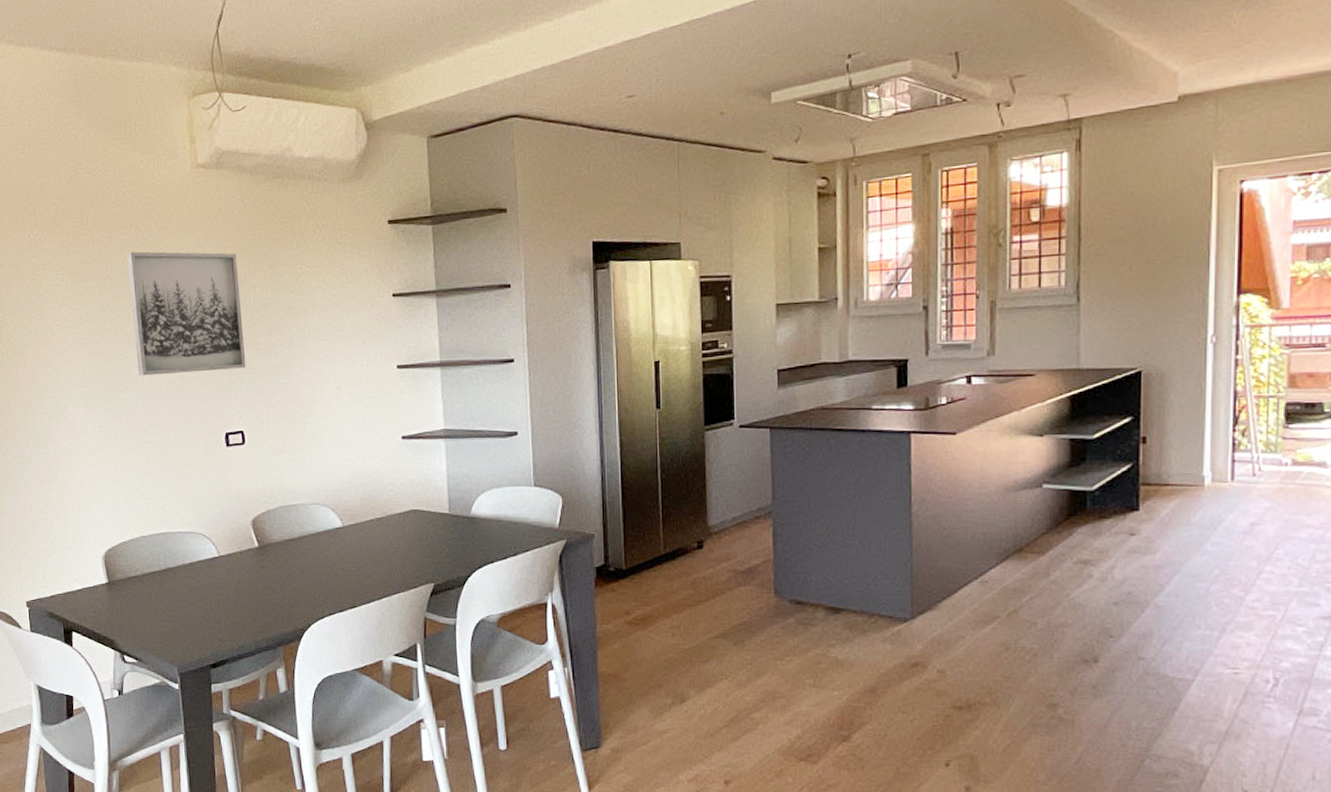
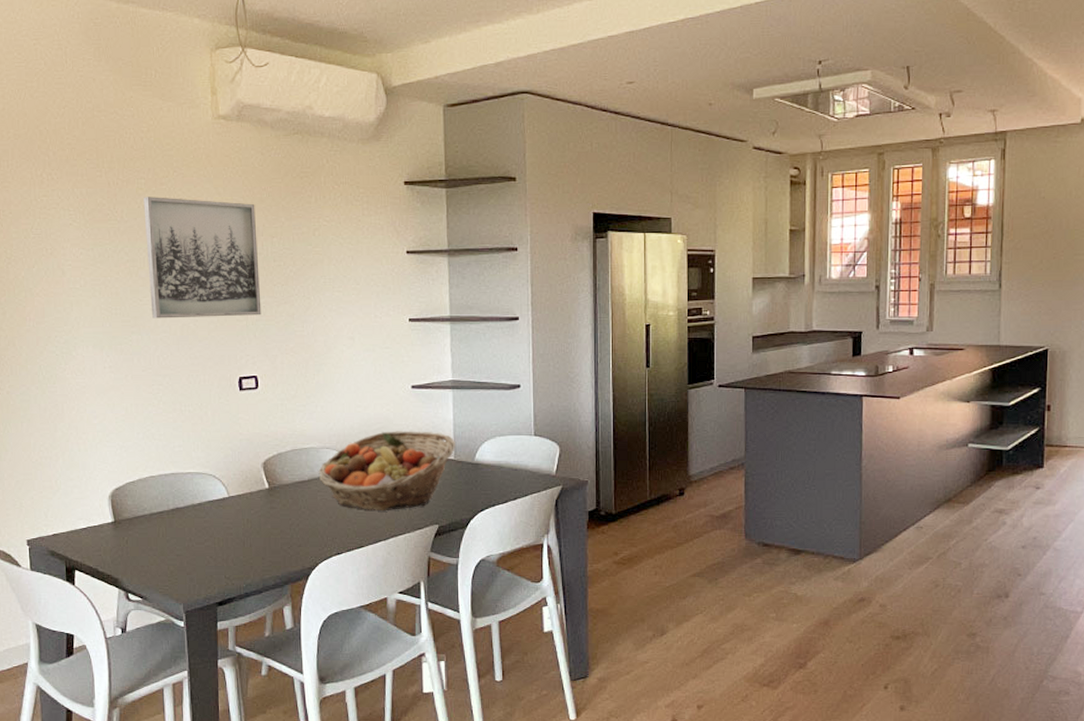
fruit basket: none [308,484,450,569] -> present [318,431,455,510]

